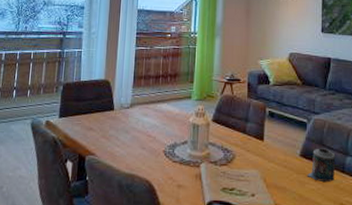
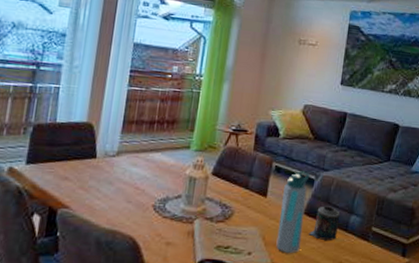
water bottle: none [277,115,303,196] -> present [276,171,311,254]

